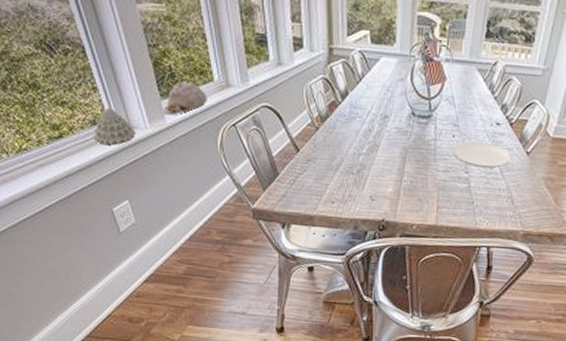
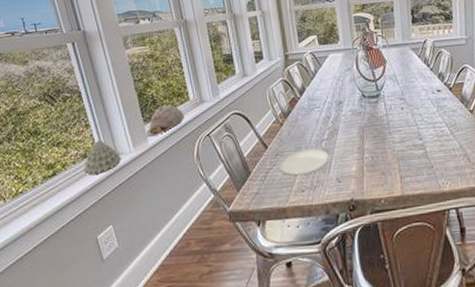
plate: none [310,159,365,186] -> present [279,148,329,176]
plate: present [452,141,511,169] -> none [403,108,457,133]

